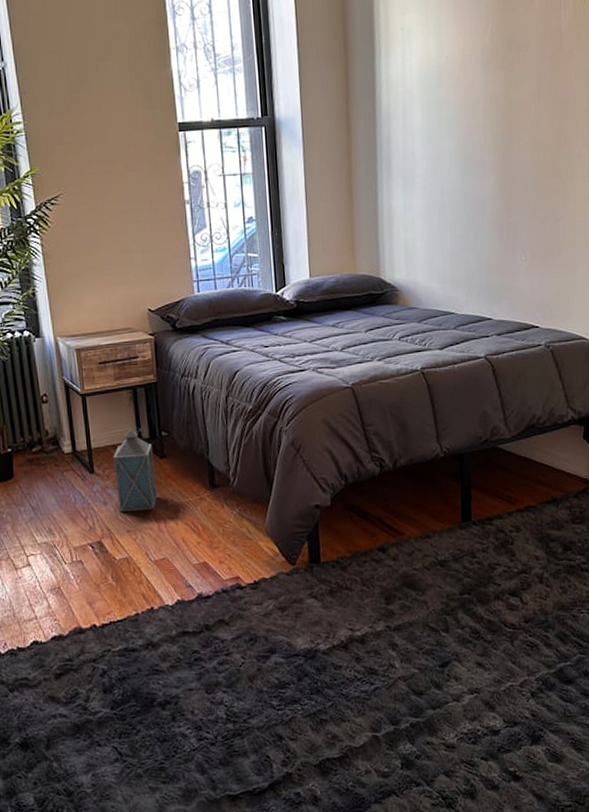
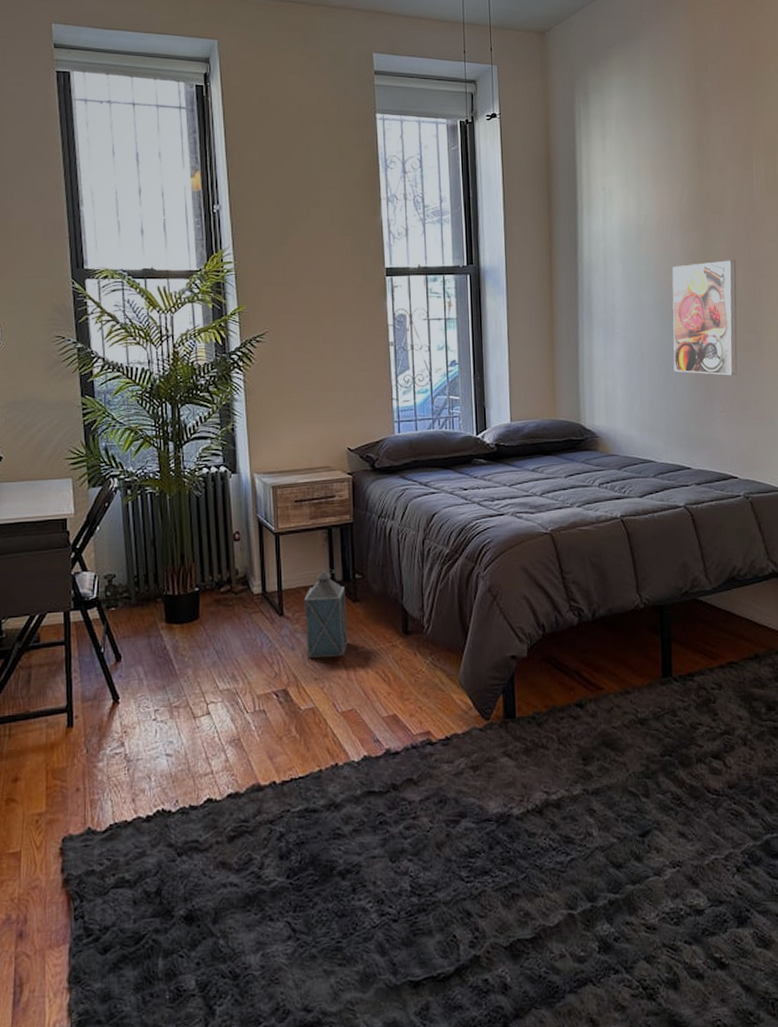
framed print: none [474,101,542,224] -> present [672,260,738,376]

